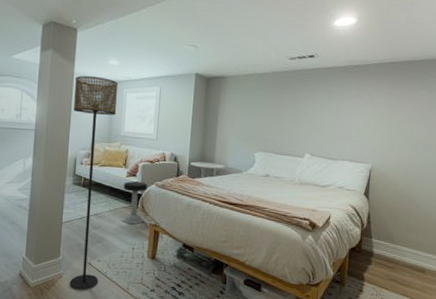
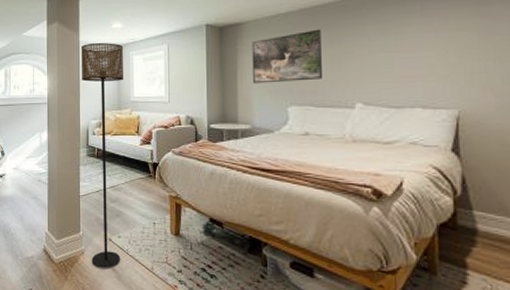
stool: present [122,181,148,225] -> none [138,150,164,197]
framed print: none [229,90,286,132] -> present [251,29,322,84]

